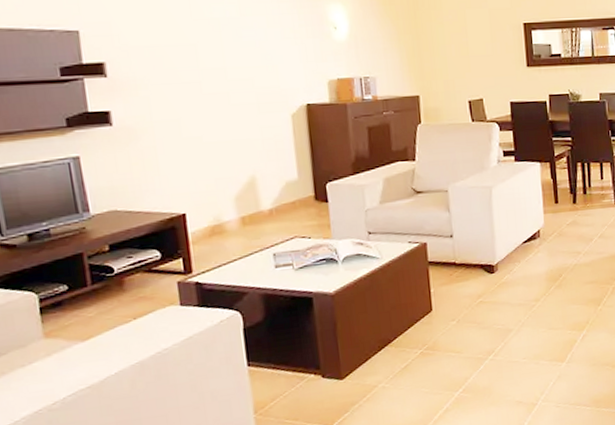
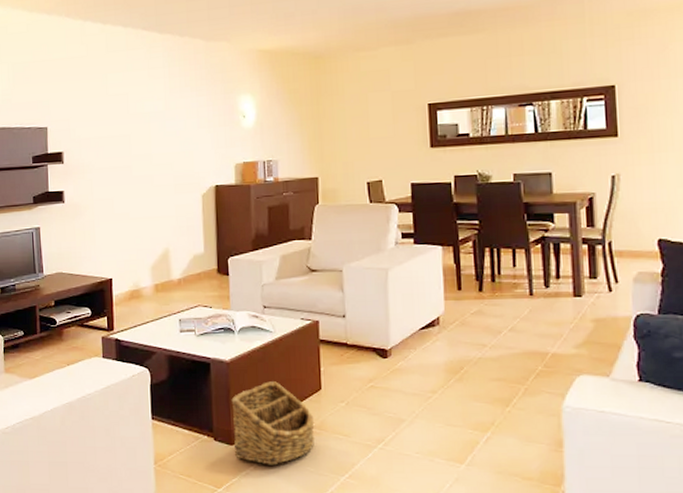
basket: none [338,308,429,394] -> present [231,381,315,465]

